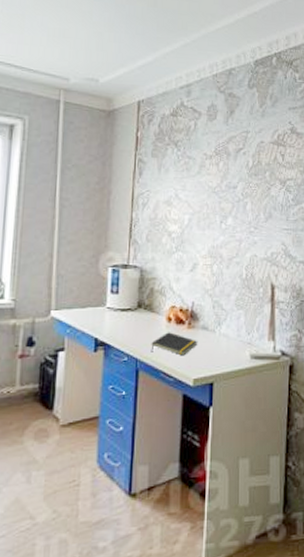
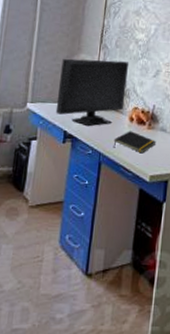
computer monitor: none [84,256,162,331] -> present [55,58,128,127]

